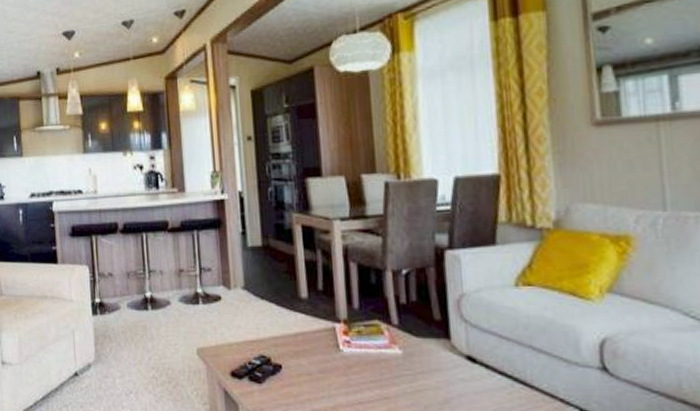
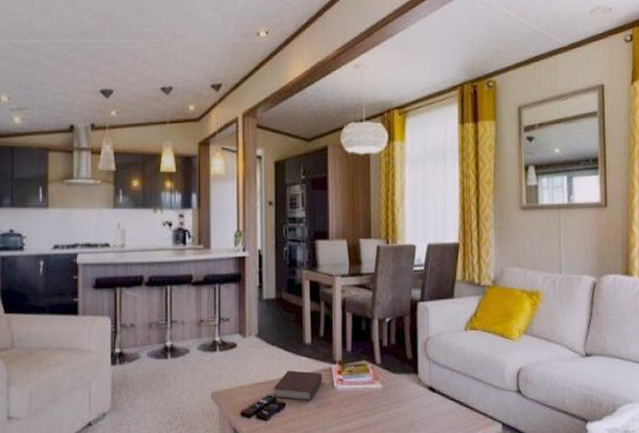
book: none [266,328,325,364] -> present [273,370,323,401]

